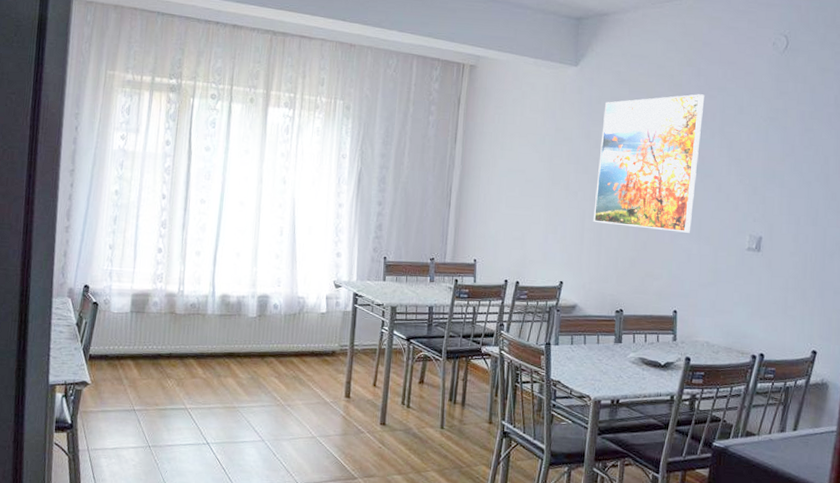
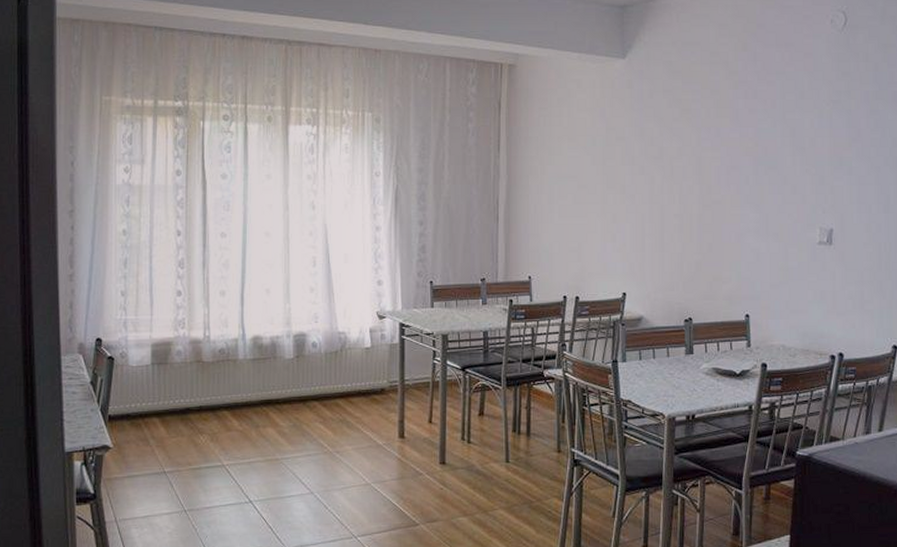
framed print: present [593,94,705,233] -> none [653,80,763,231]

